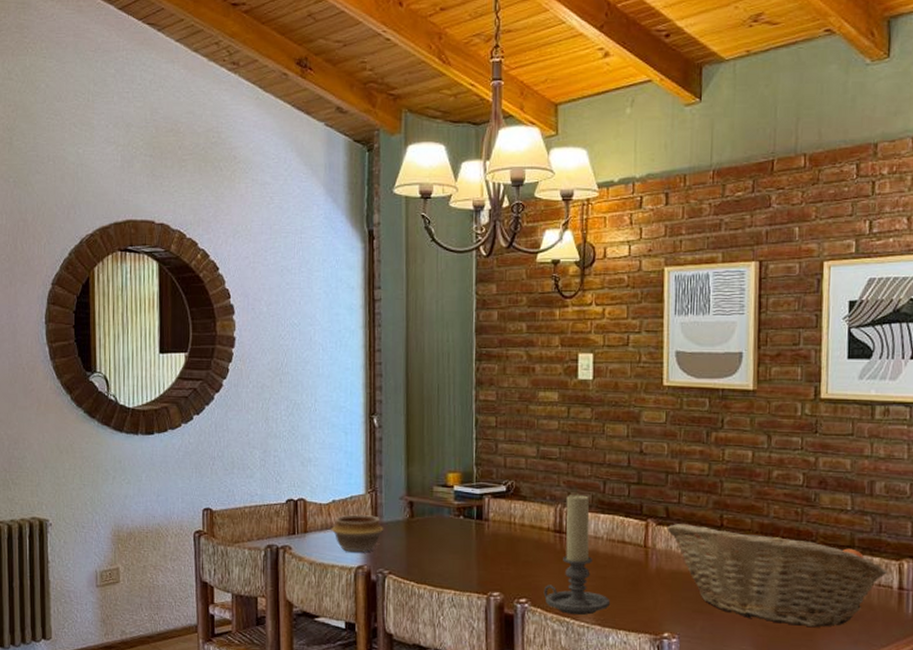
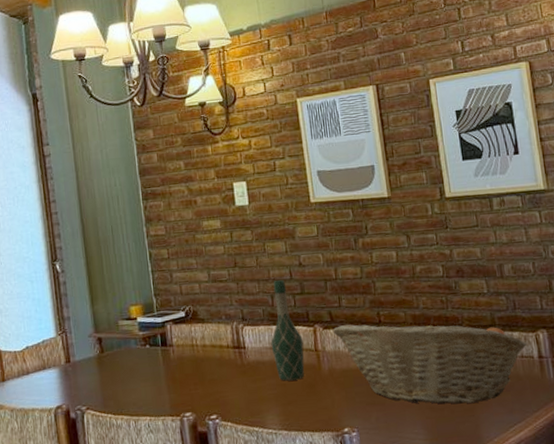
bowl: present [331,513,384,553] -> none [27,355,78,394]
candle holder: present [543,494,610,615] -> none [231,310,292,424]
wine bottle: none [596,465,632,575] -> present [271,279,305,381]

